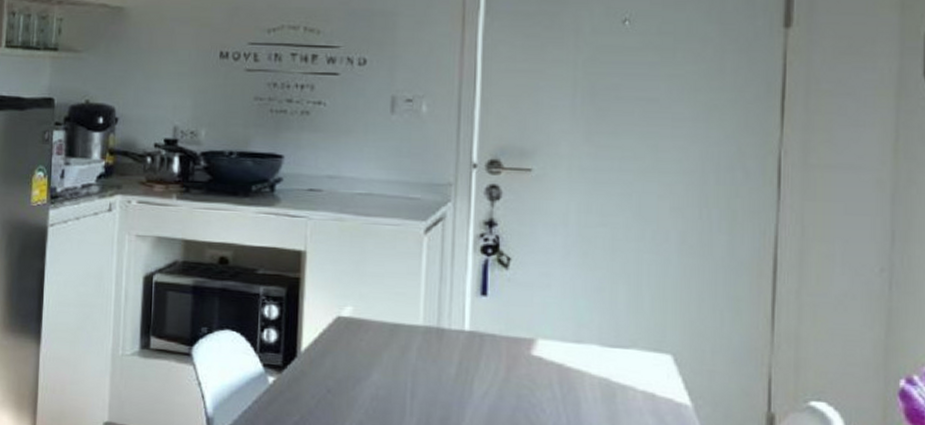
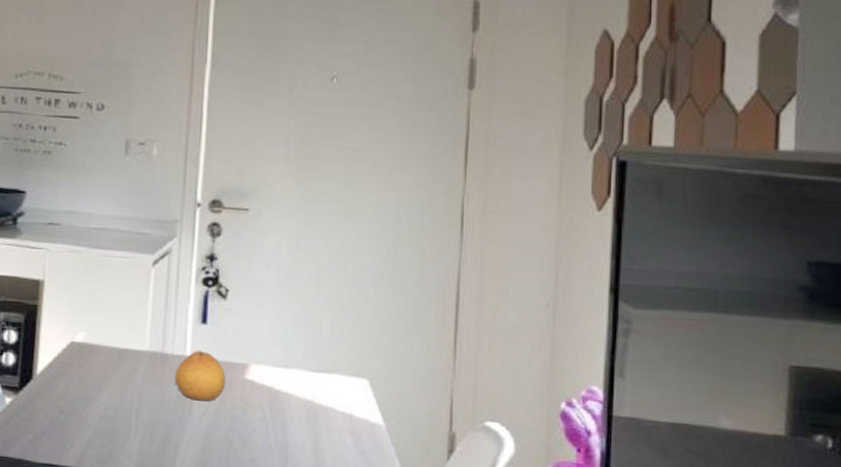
fruit: none [453,324,510,380] -> present [175,350,226,402]

